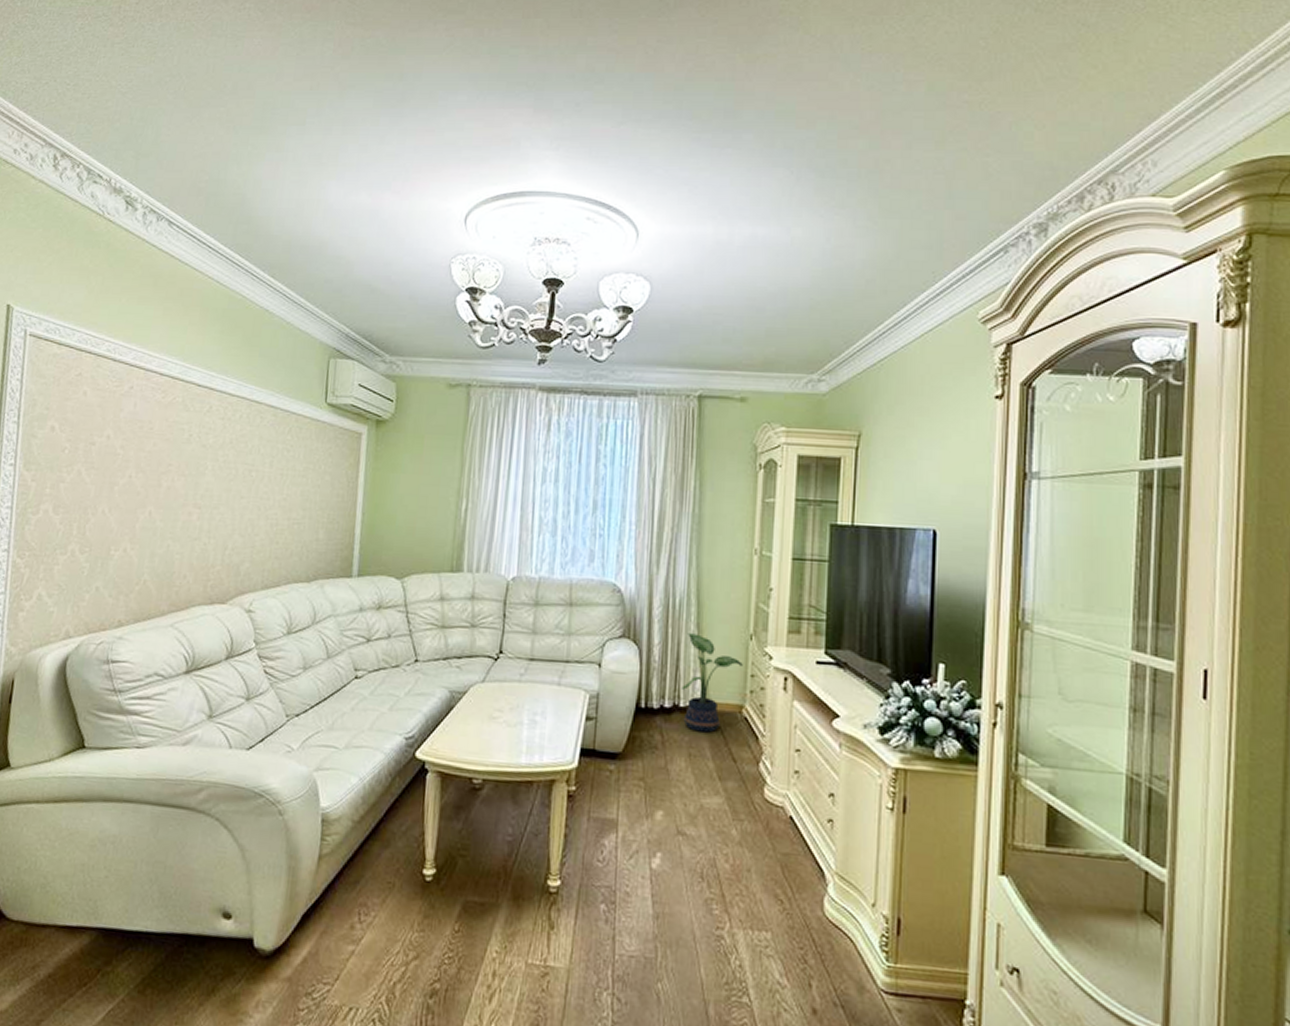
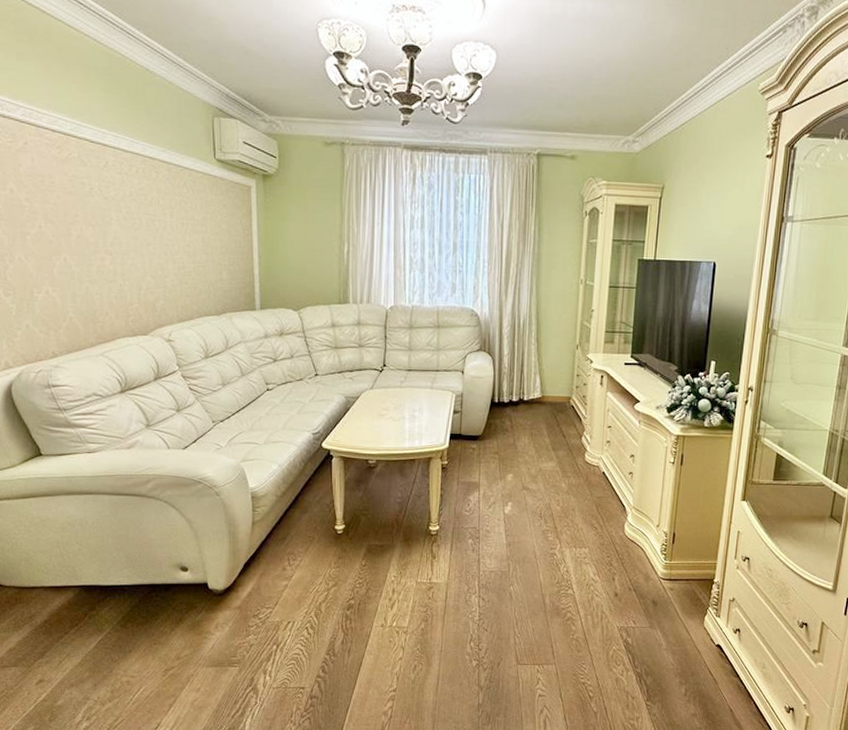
potted plant: present [681,633,743,733] -> none [525,346,571,418]

